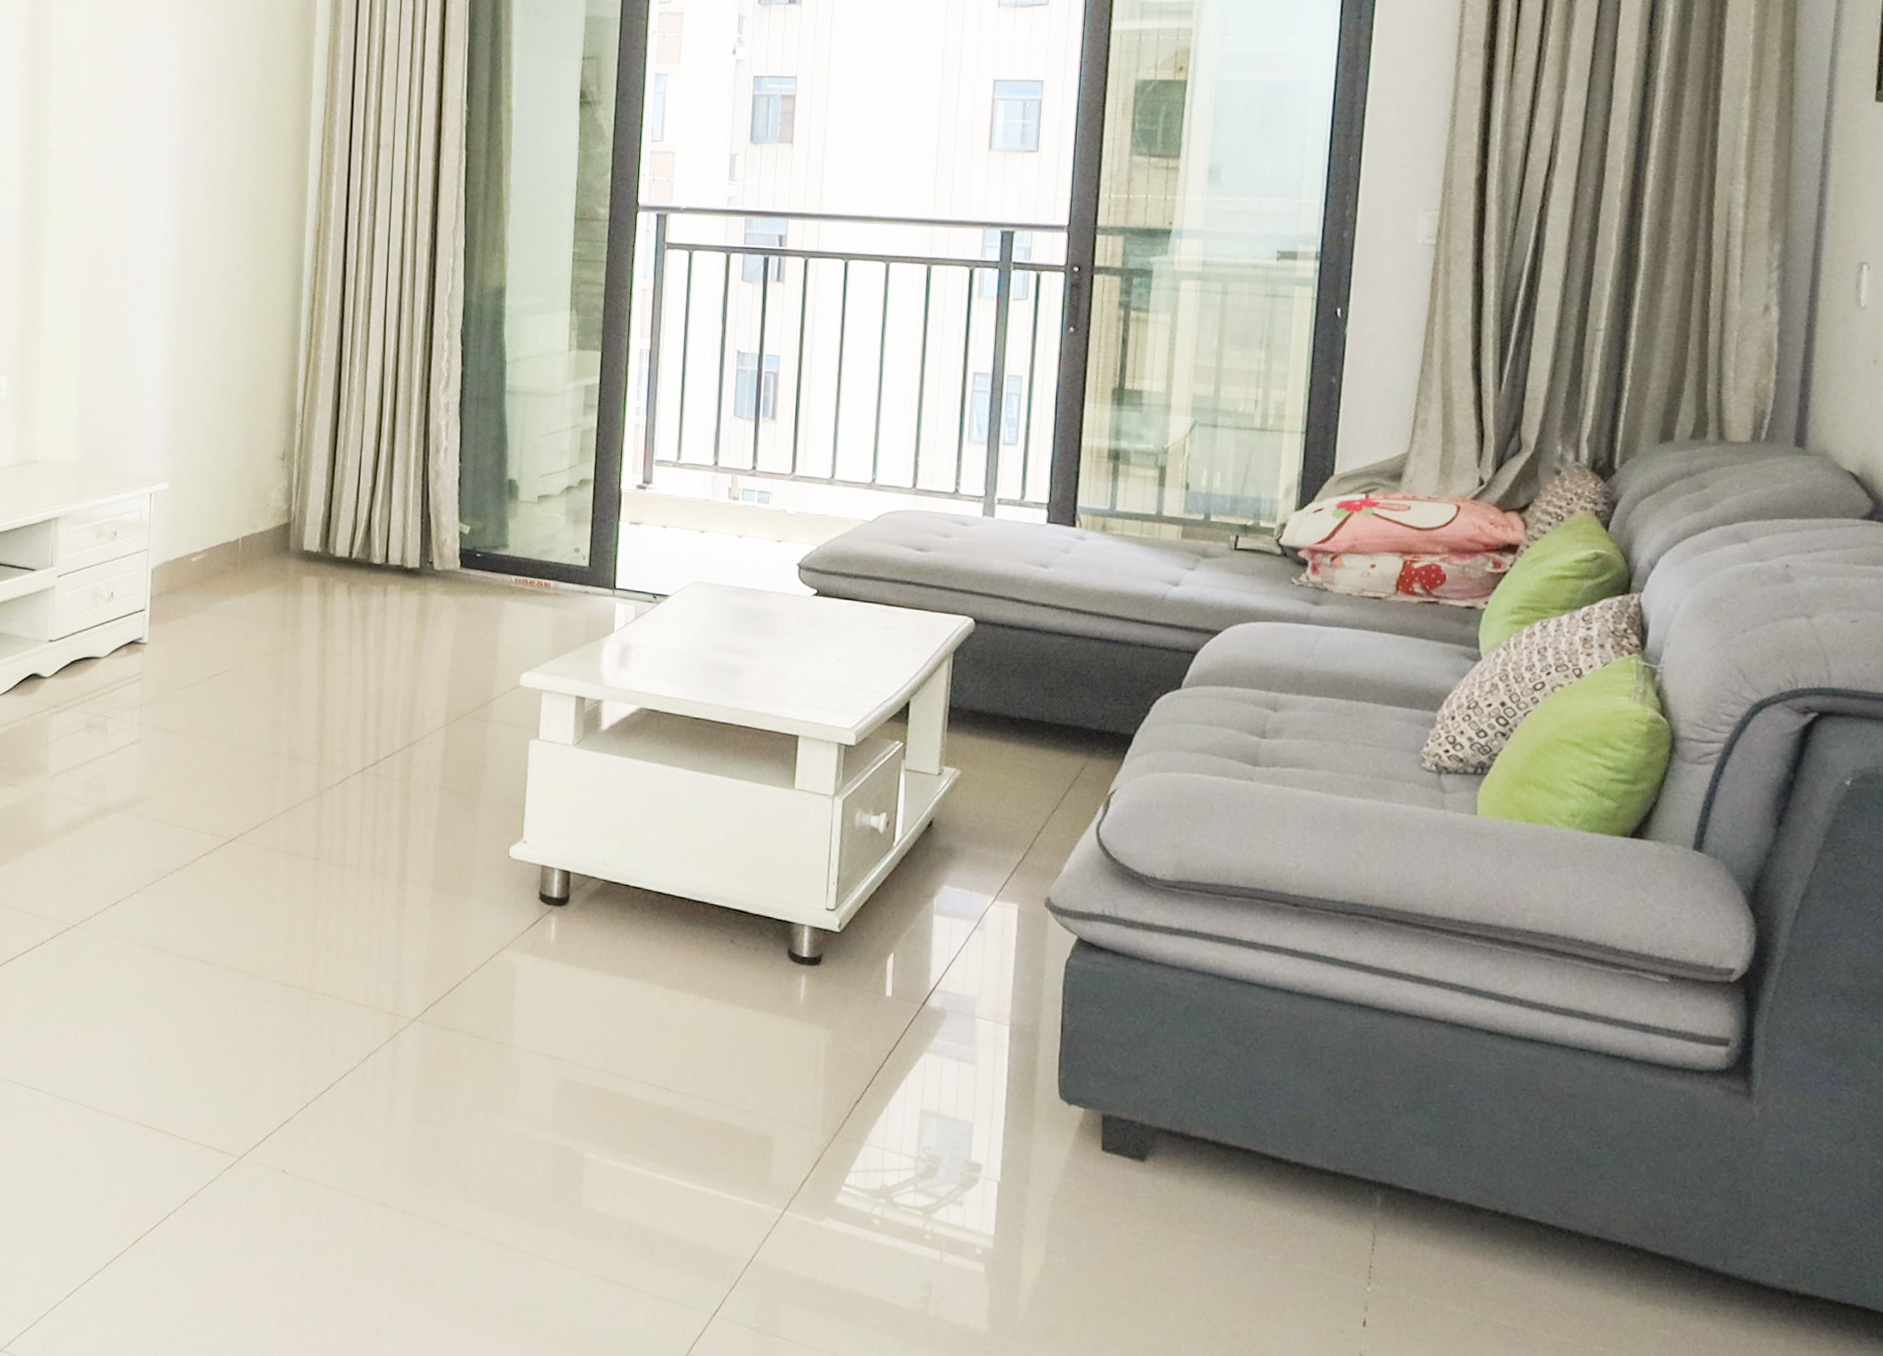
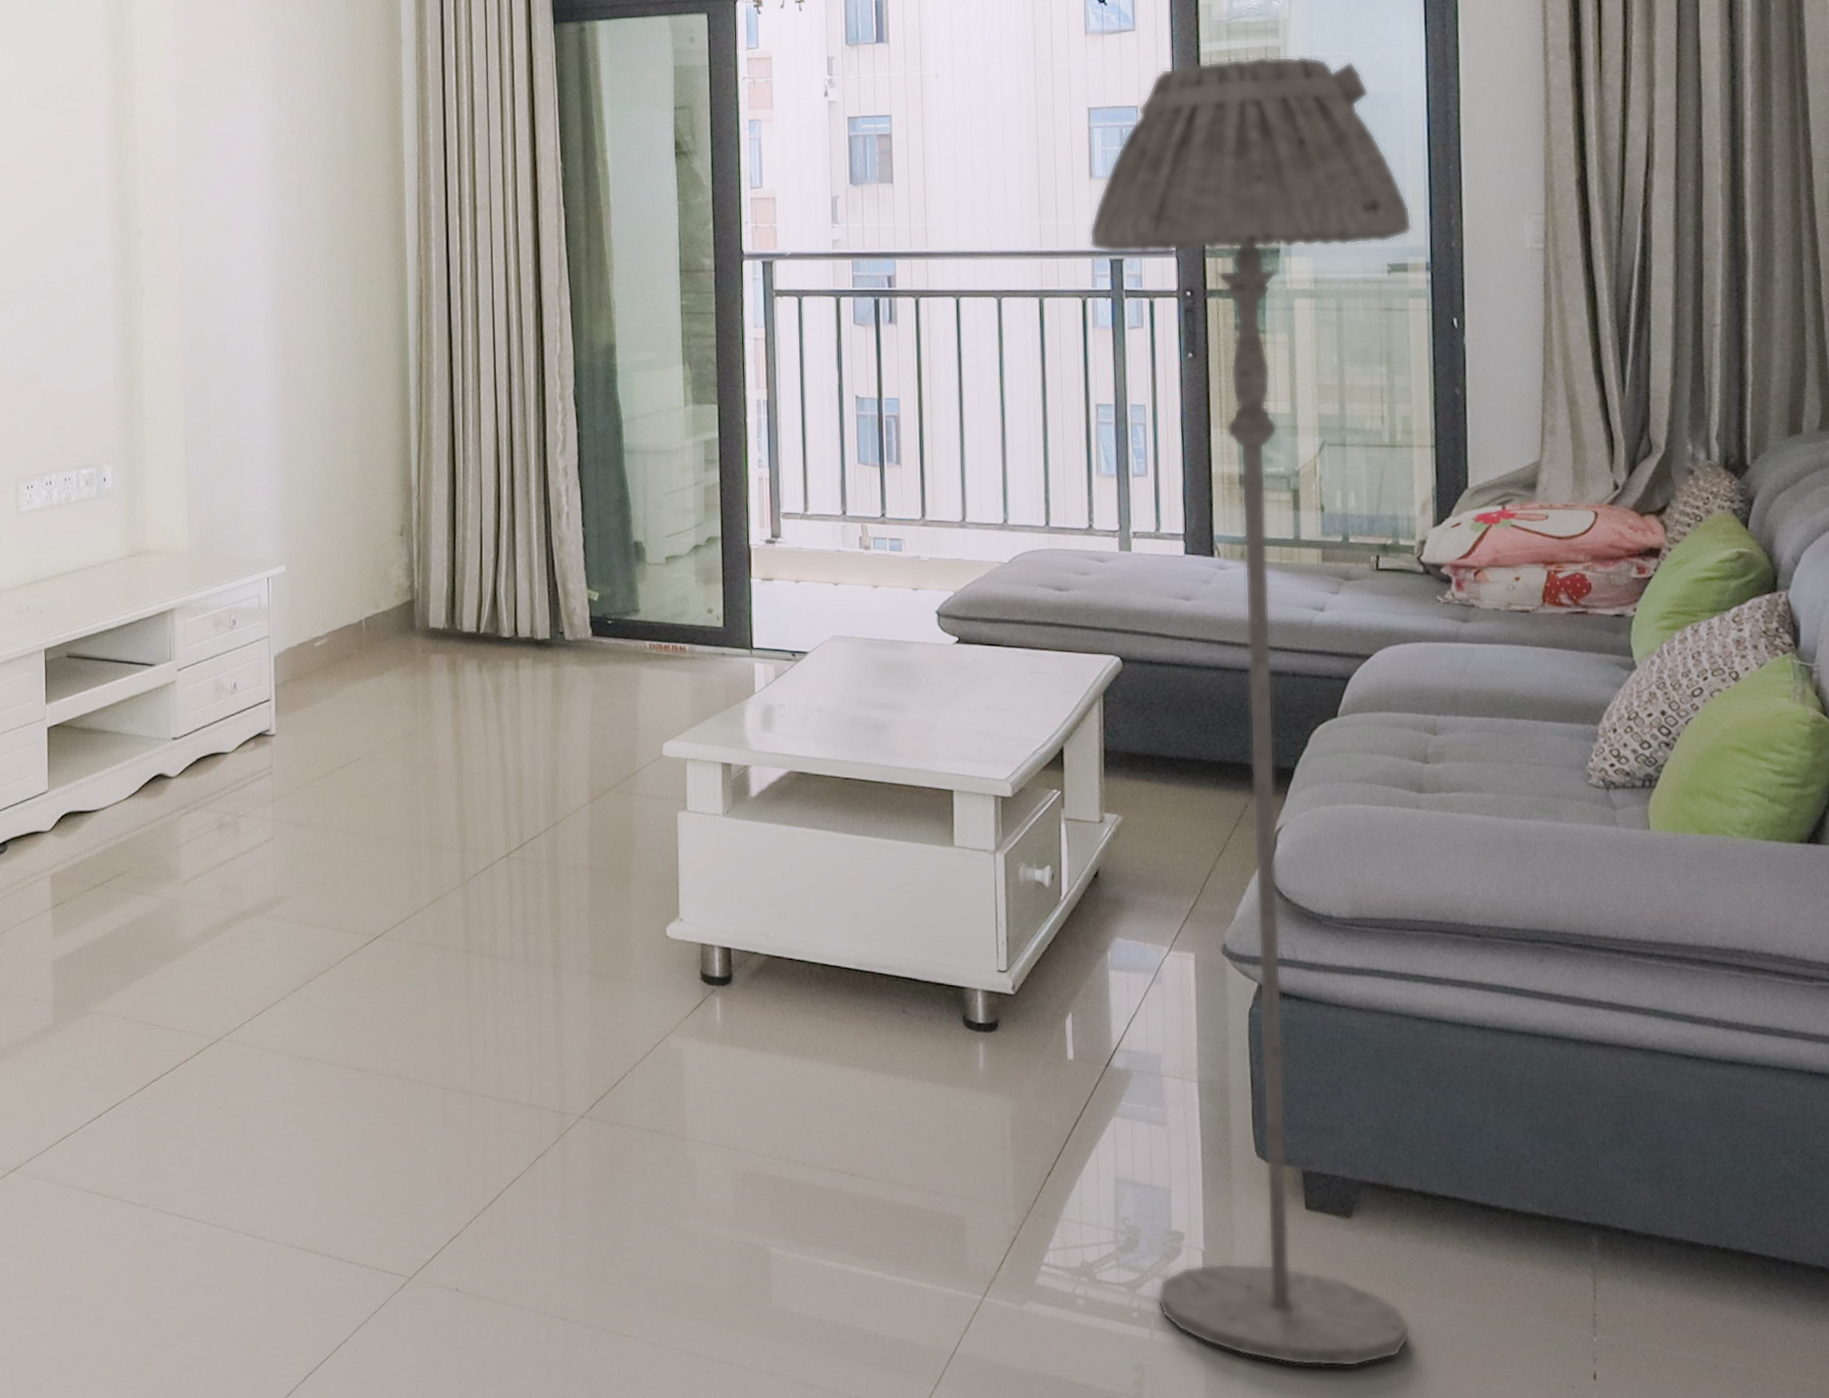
floor lamp: none [950,37,1307,1299] -> present [1089,56,1412,1367]

